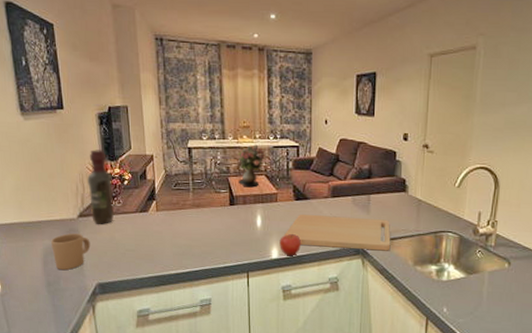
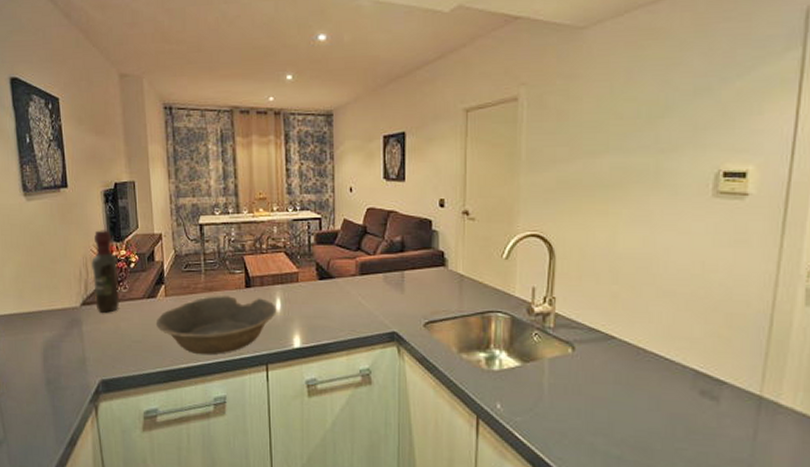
mug: present [51,233,91,271] -> none [52,323,94,366]
bowl: none [147,212,257,263] -> present [155,296,277,354]
bouquet: present [237,144,265,188] -> none [253,218,284,267]
fruit: present [279,233,302,256] -> none [302,318,328,345]
cutting board: present [283,214,391,251] -> none [306,295,430,336]

